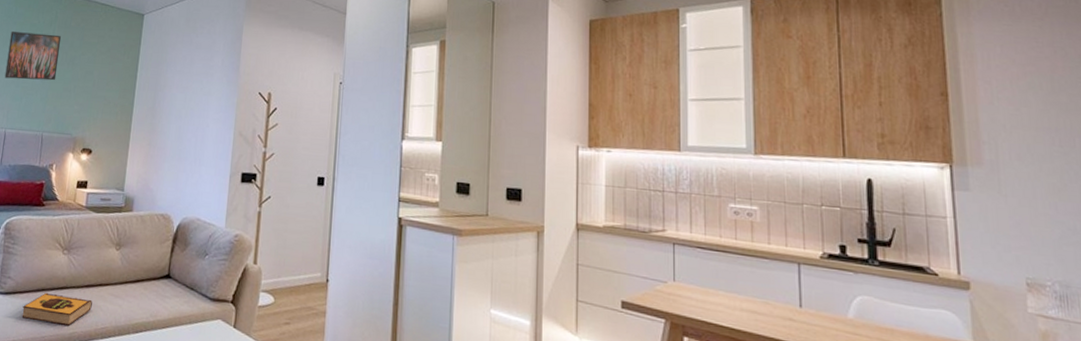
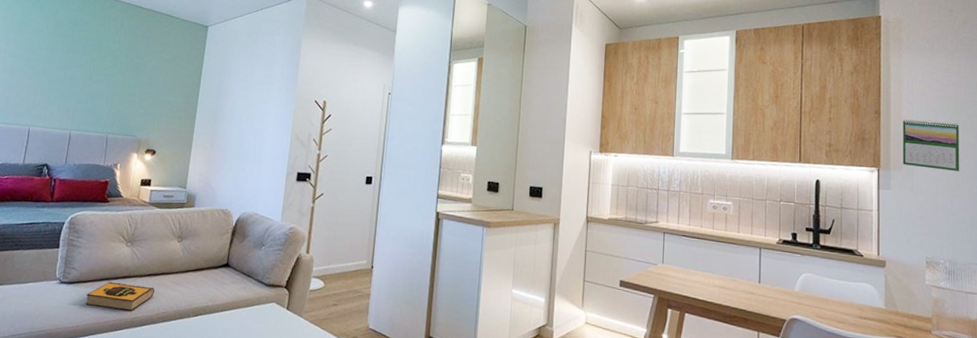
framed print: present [4,31,62,81] -> none [69,38,127,86]
calendar: none [979,102,1065,167] -> present [902,119,960,171]

